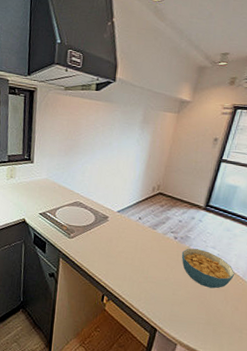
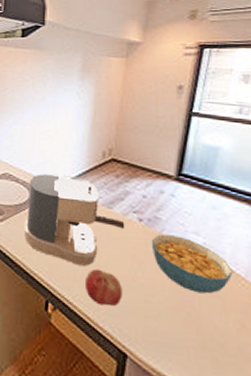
coffee maker: none [89,203,164,270] -> present [24,174,125,266]
fruit: none [131,272,158,298] -> present [84,268,122,306]

